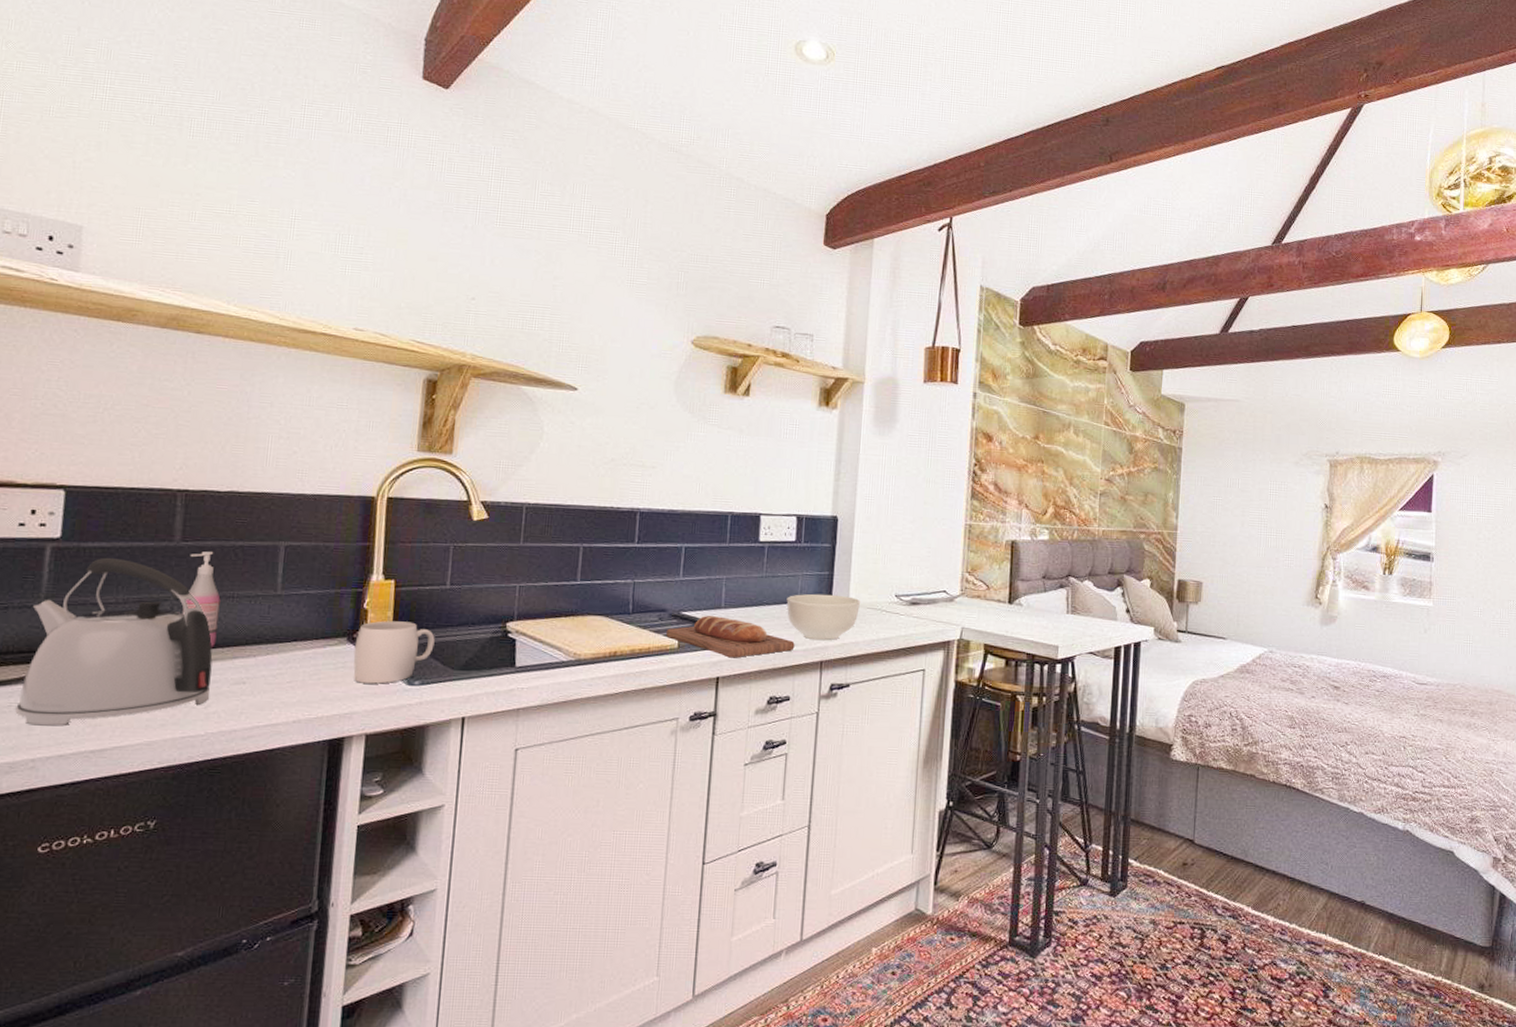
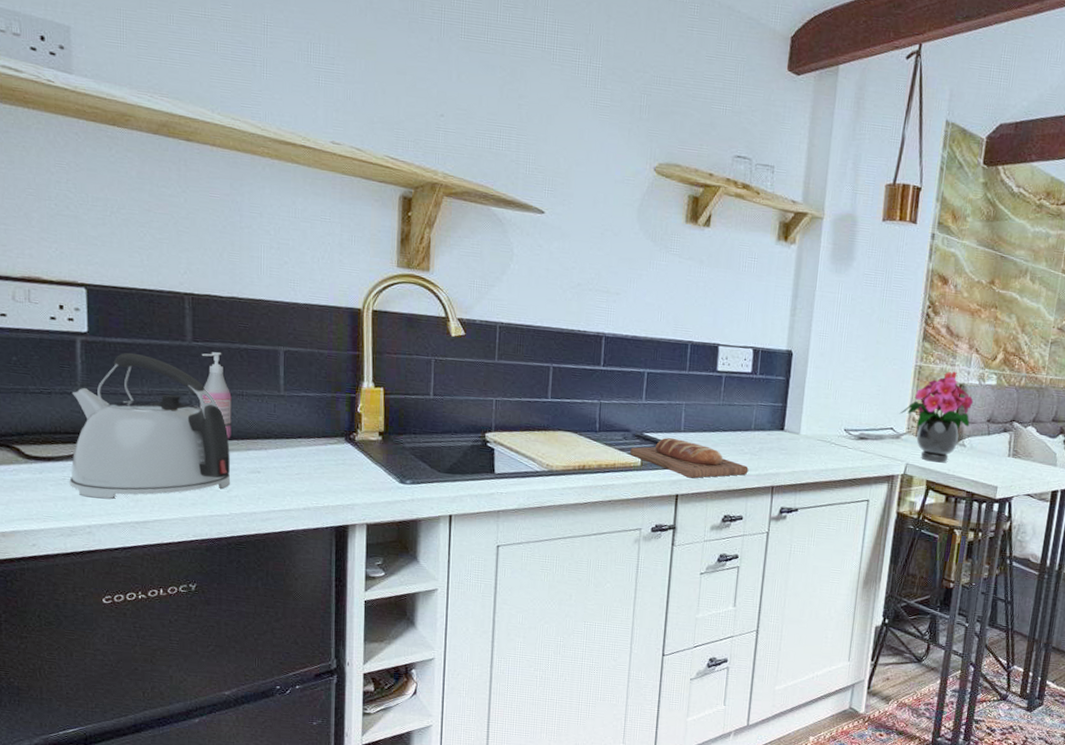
mug: present [353,621,435,684] -> none [351,424,422,481]
bowl: present [786,593,861,641] -> none [741,423,812,468]
potted flower: none [951,528,1027,625] -> present [899,371,974,463]

